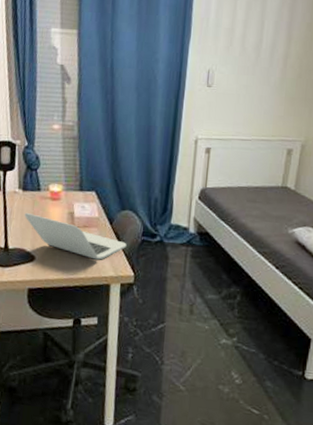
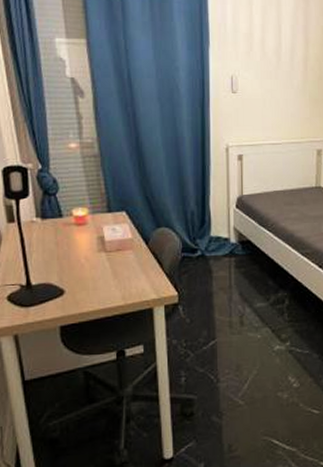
laptop: present [24,212,127,260] -> none [46,242,167,284]

